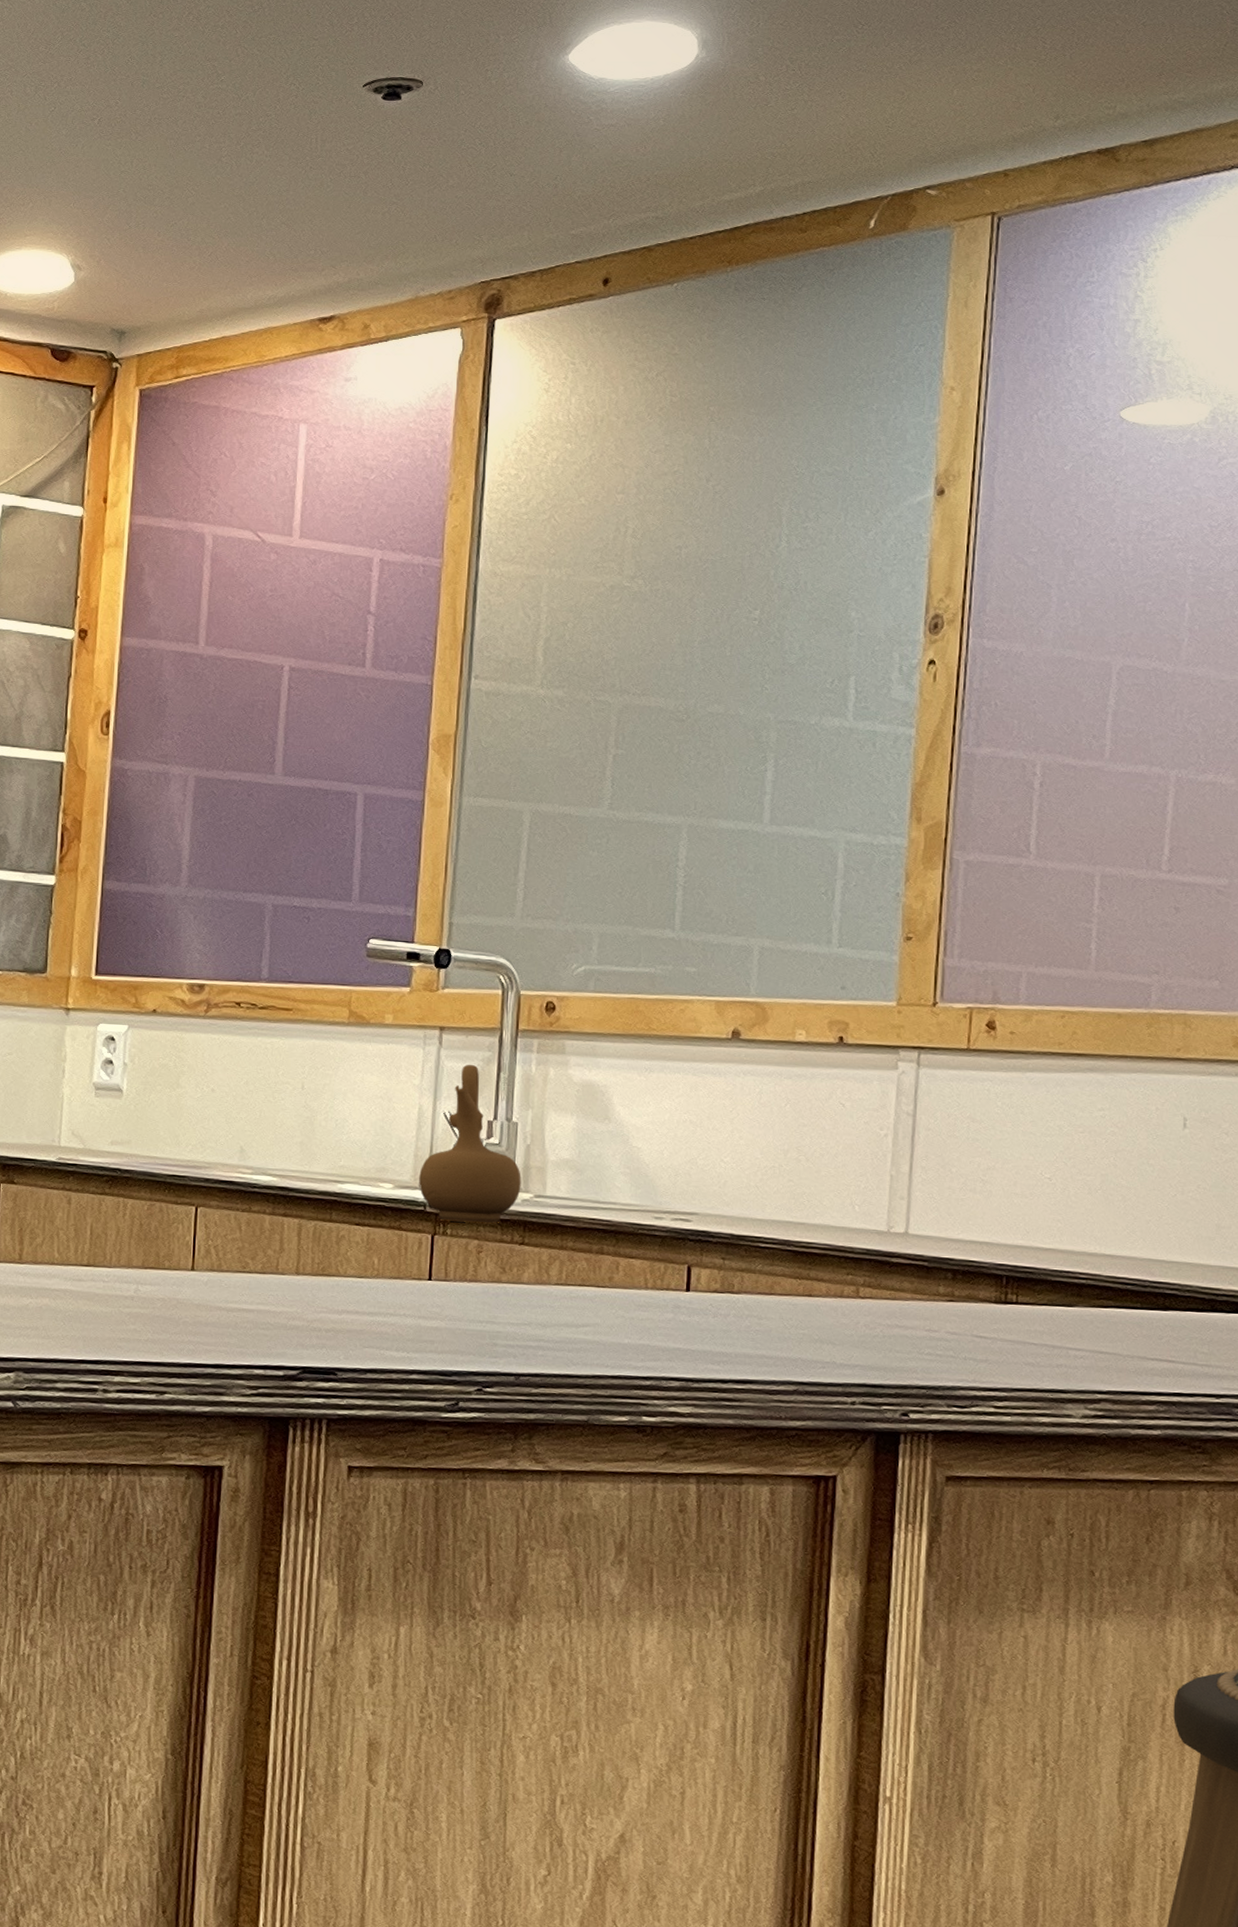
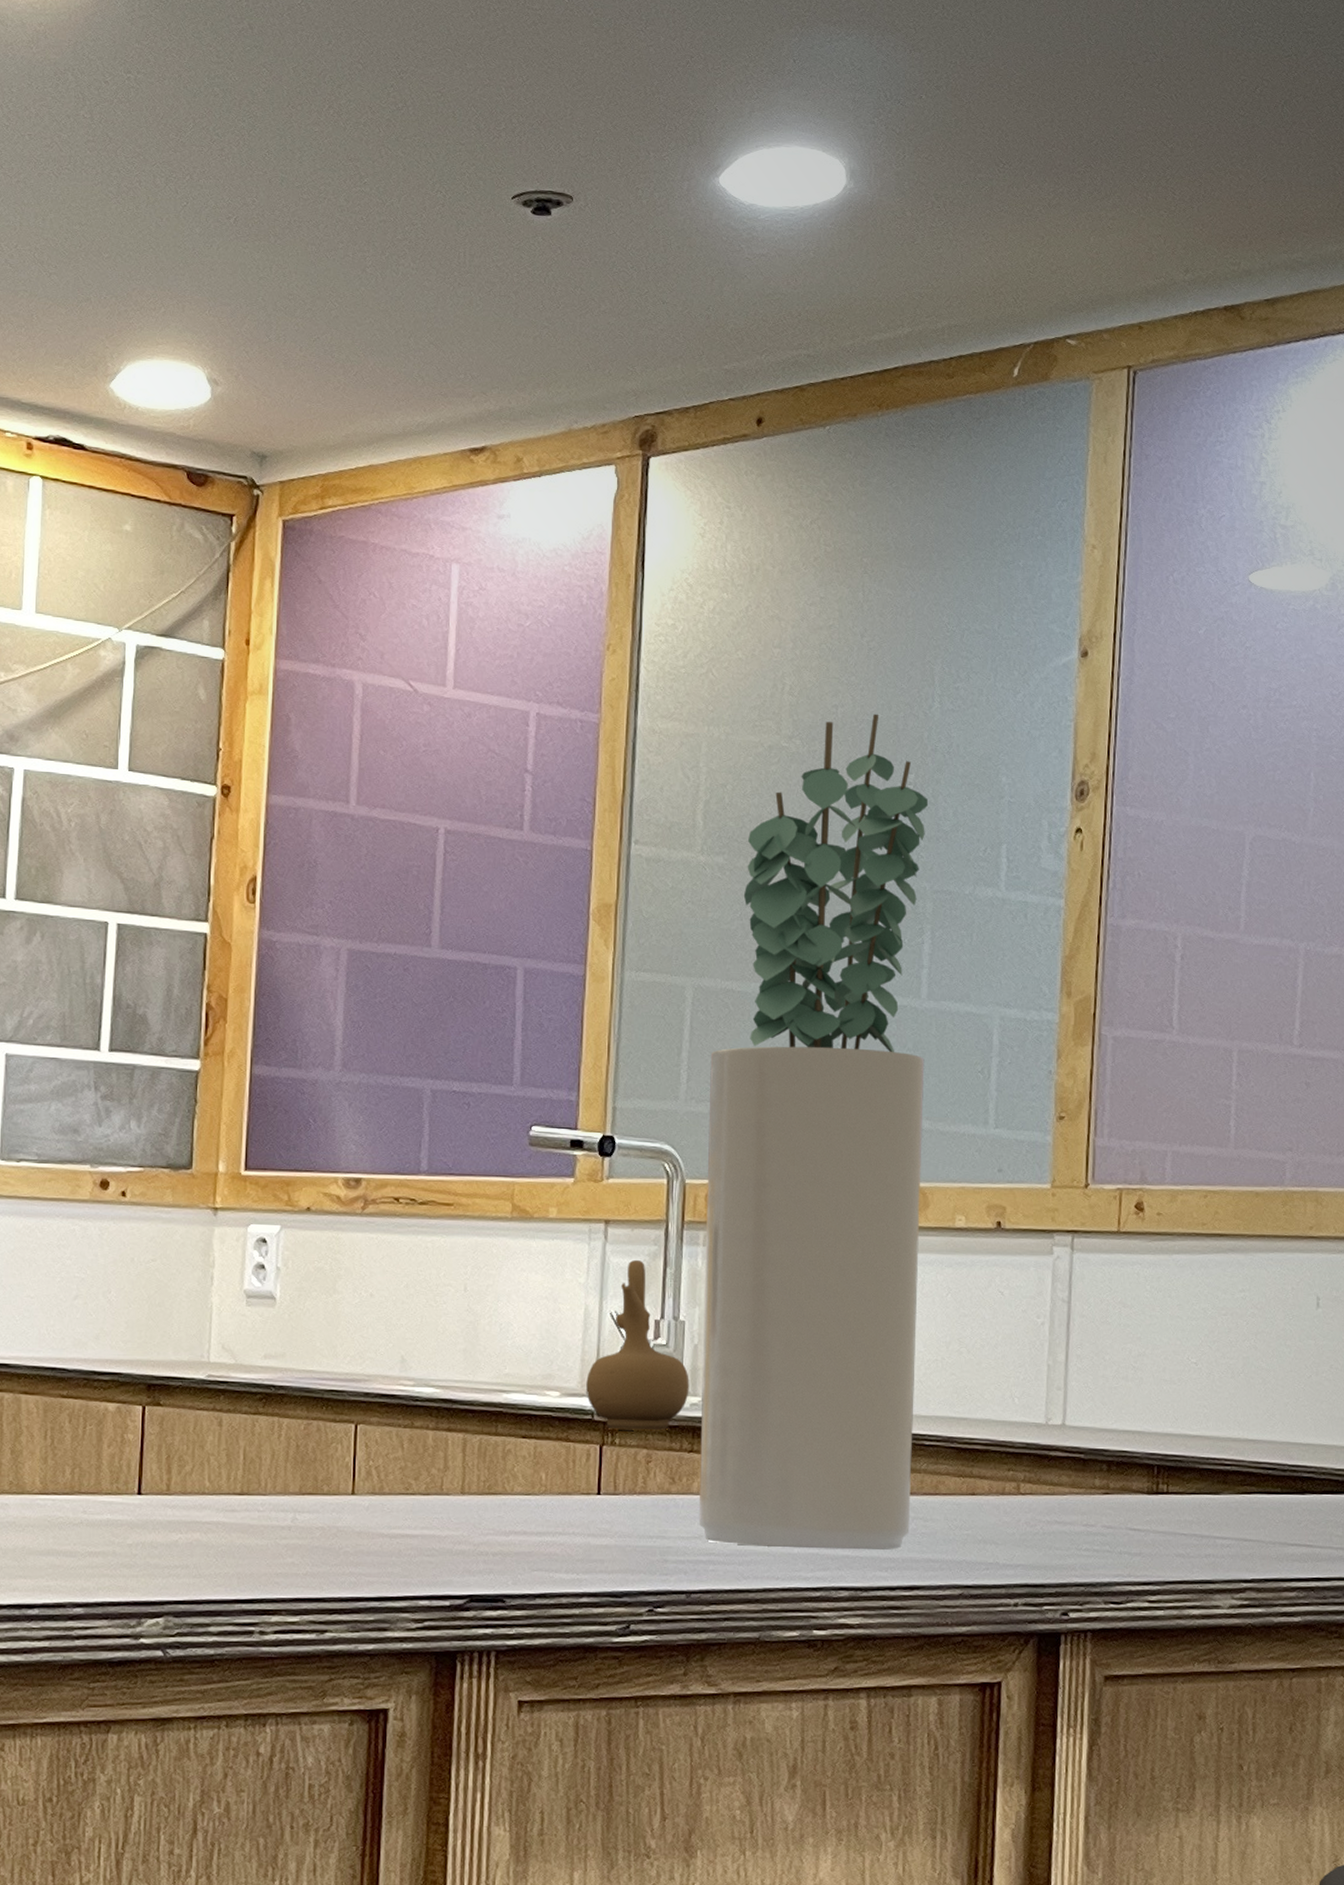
vase: none [528,553,774,1345] -> present [698,713,929,1550]

